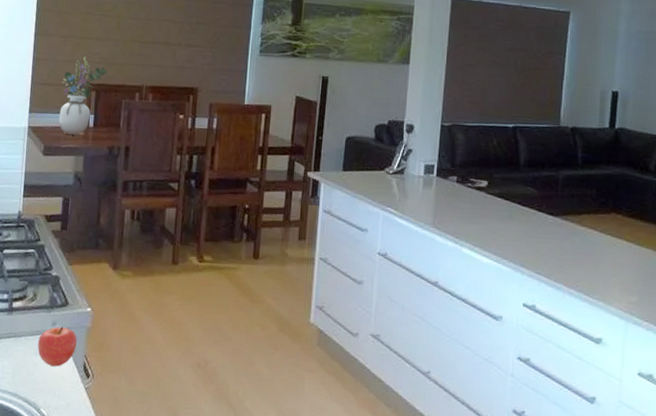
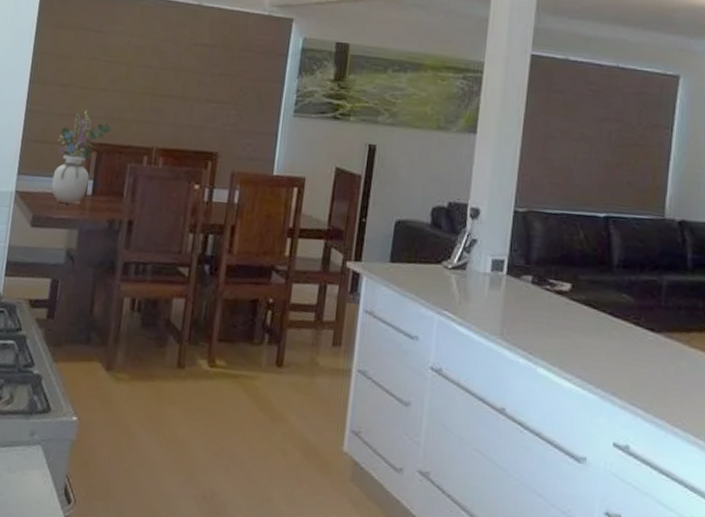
fruit: present [37,326,77,367] -> none [11,437,59,488]

